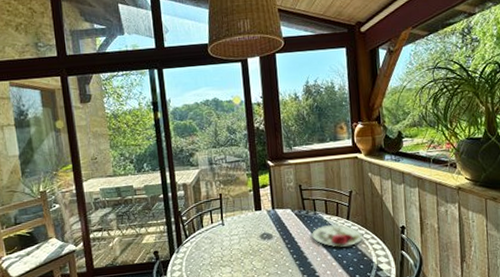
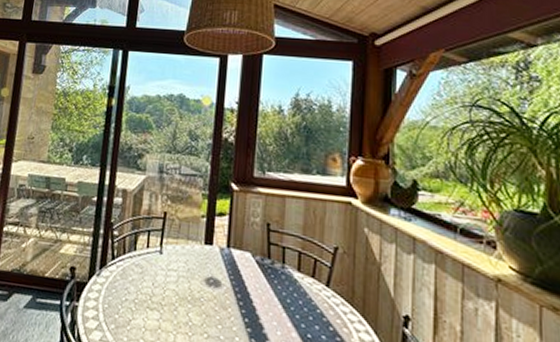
plate: present [312,224,363,247] -> none [274,286,345,326]

